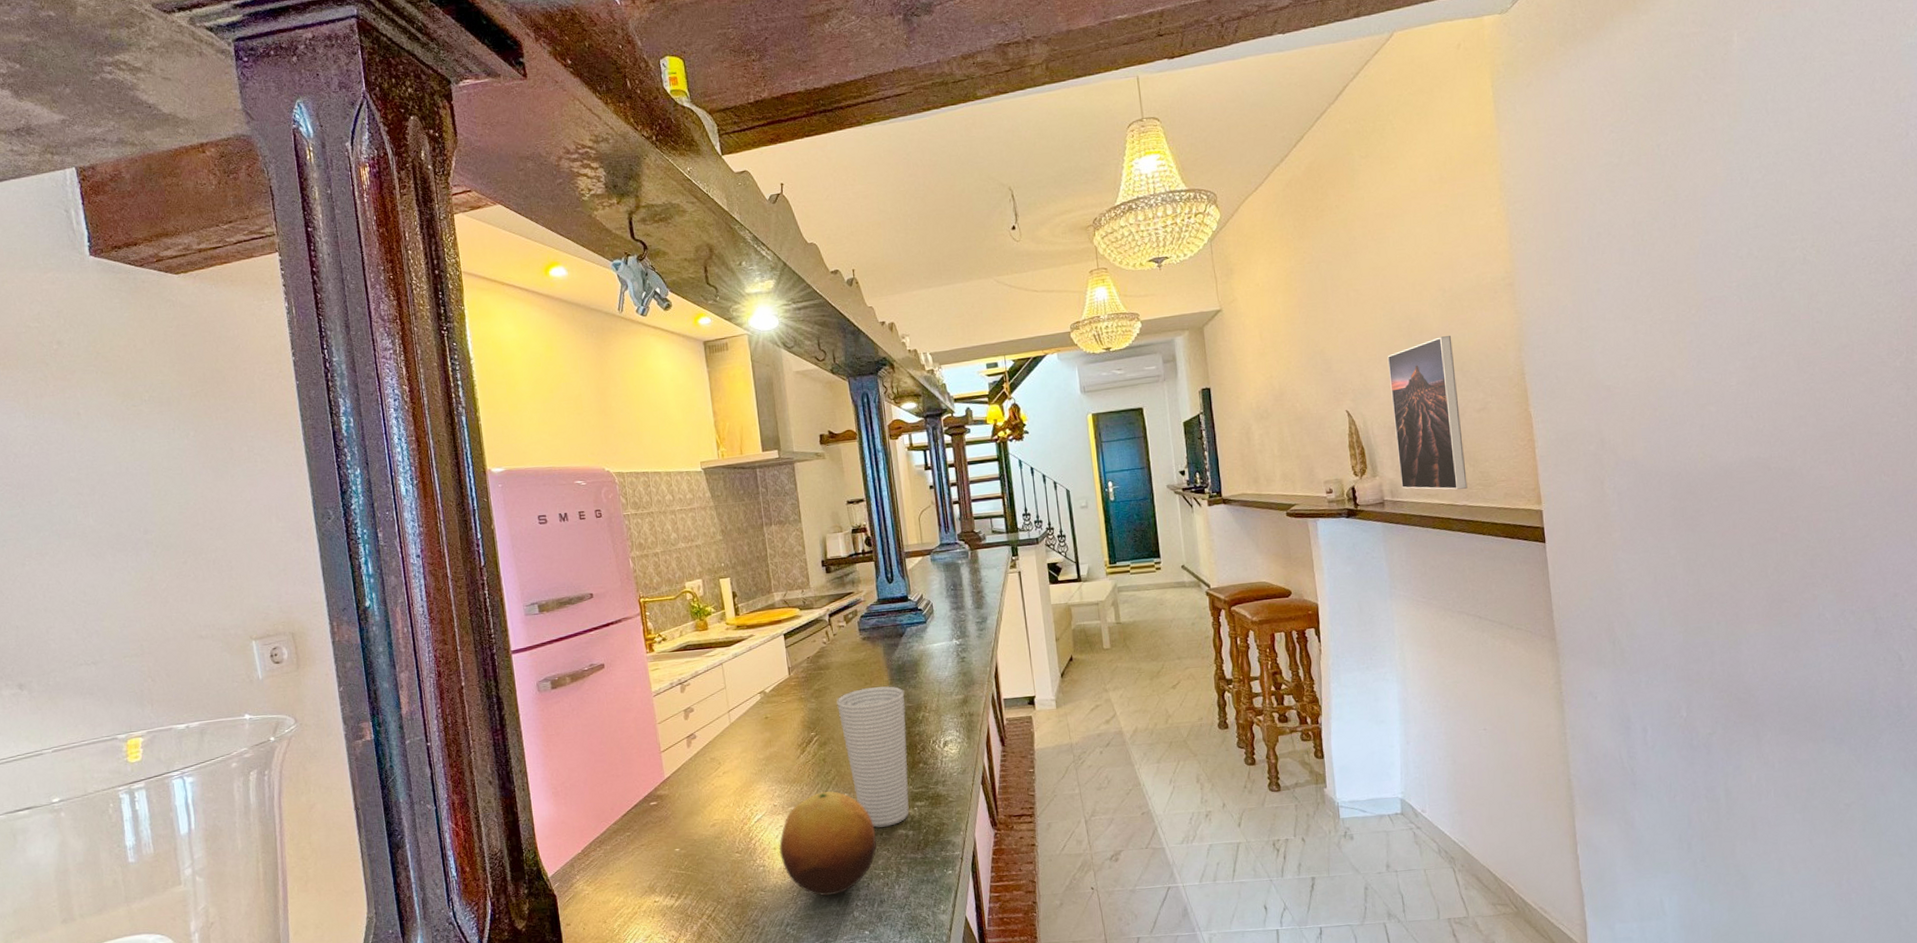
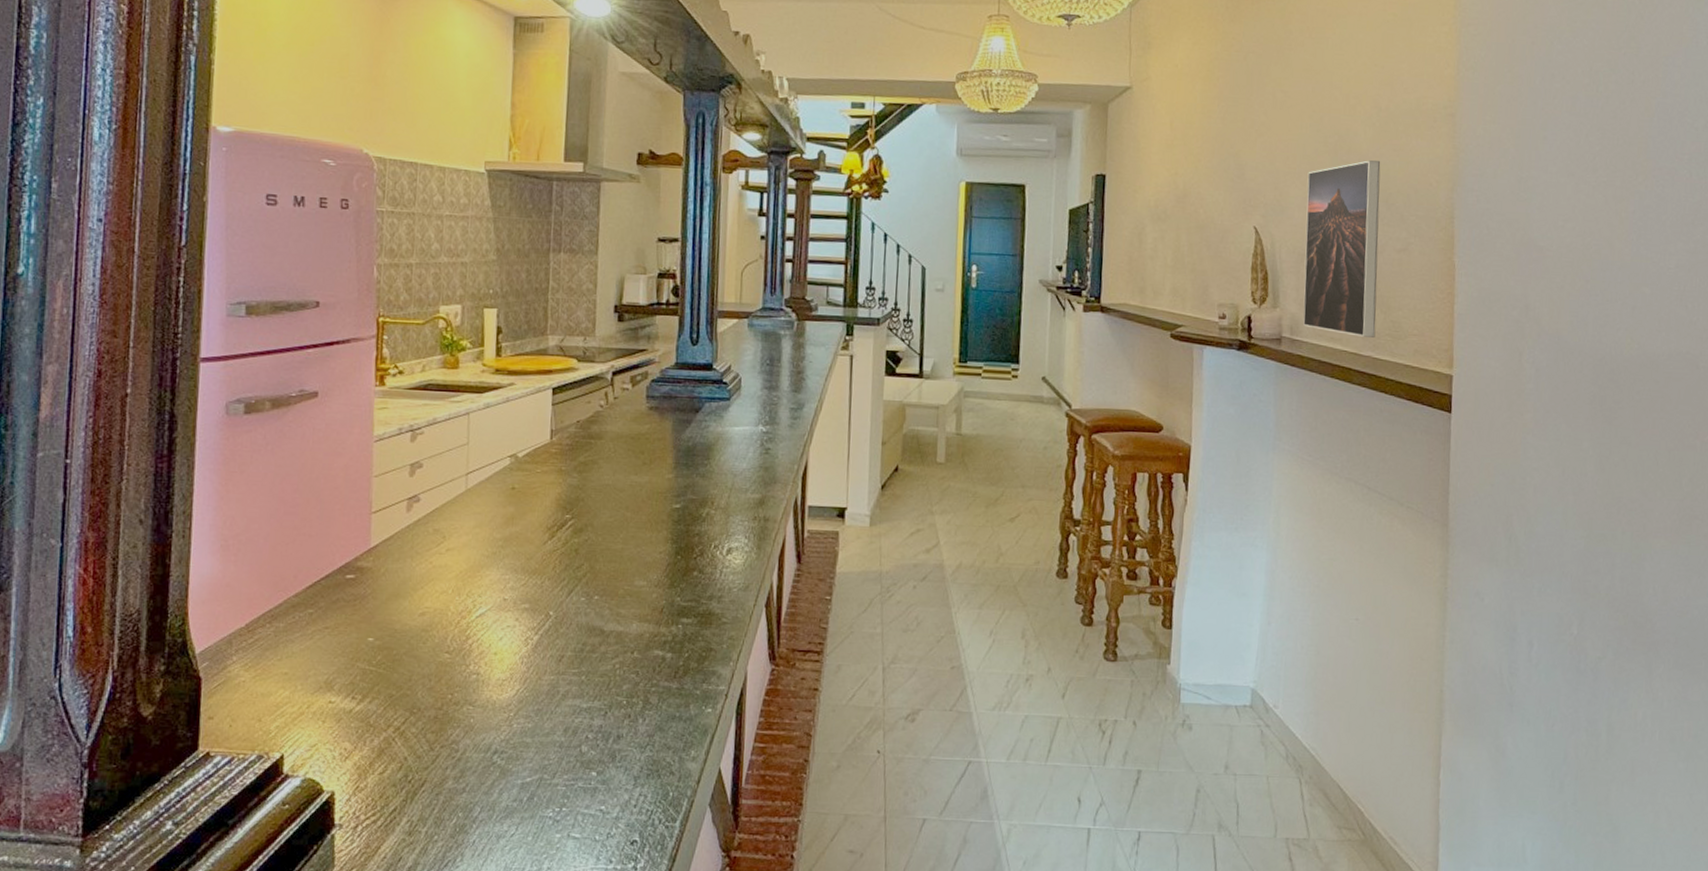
fruit: present [779,791,878,897] -> none [500,589,626,722]
cup: present [837,685,910,828] -> none [604,468,690,644]

